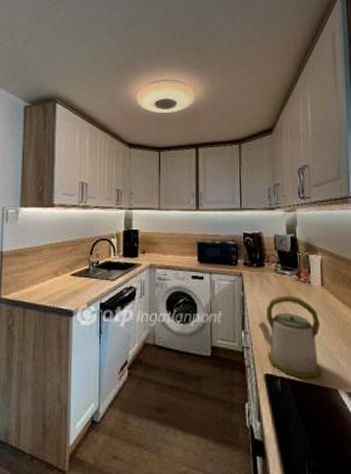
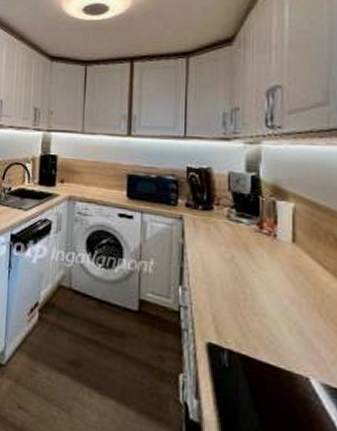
kettle: present [258,295,322,378] -> none [201,248,288,359]

